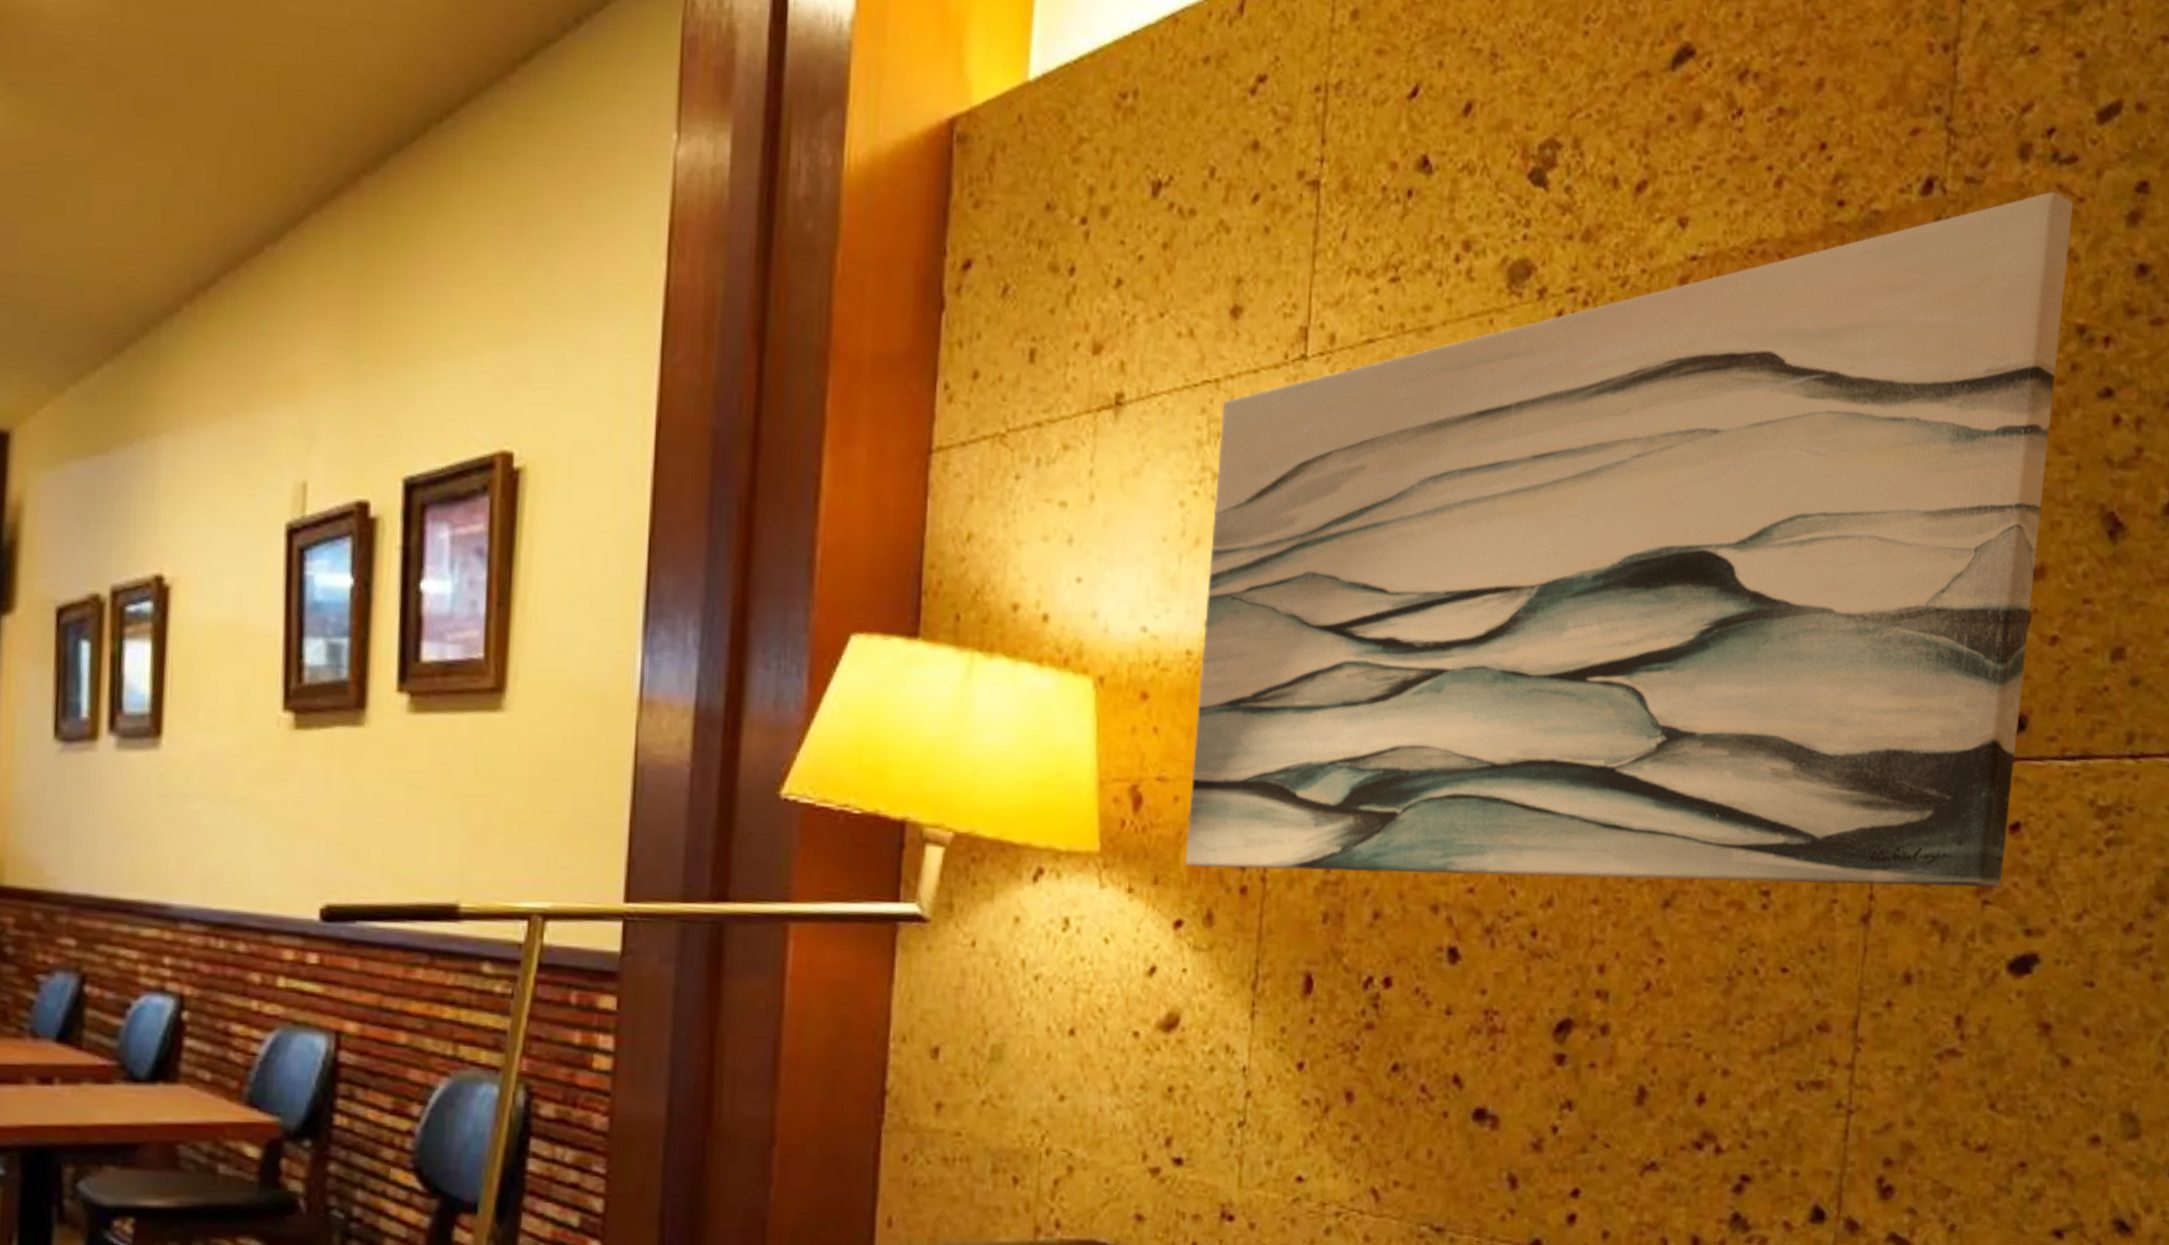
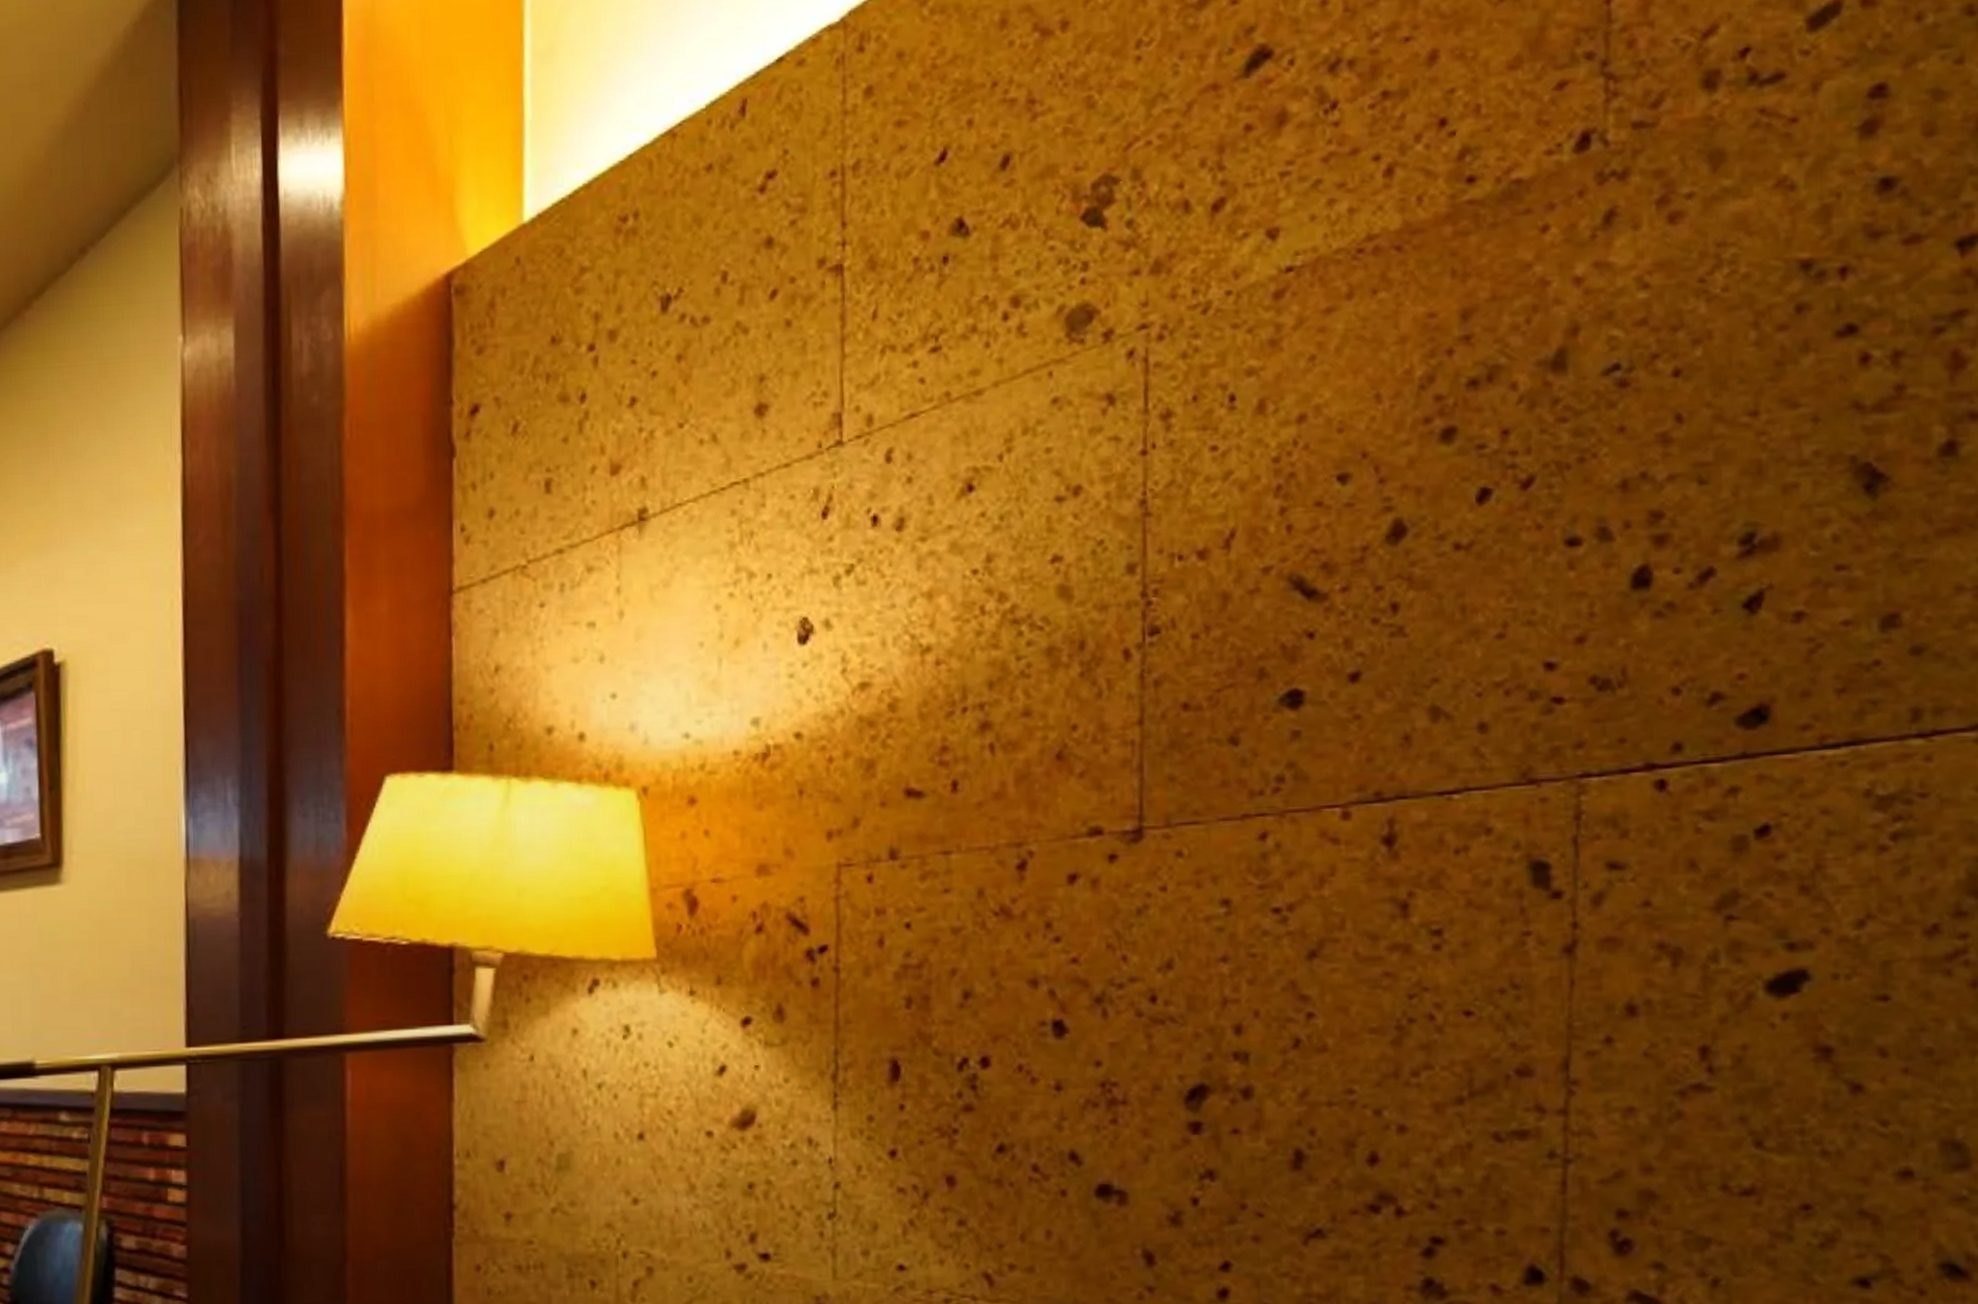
wall art: present [1185,191,2073,888] -> none [748,117,1783,964]

